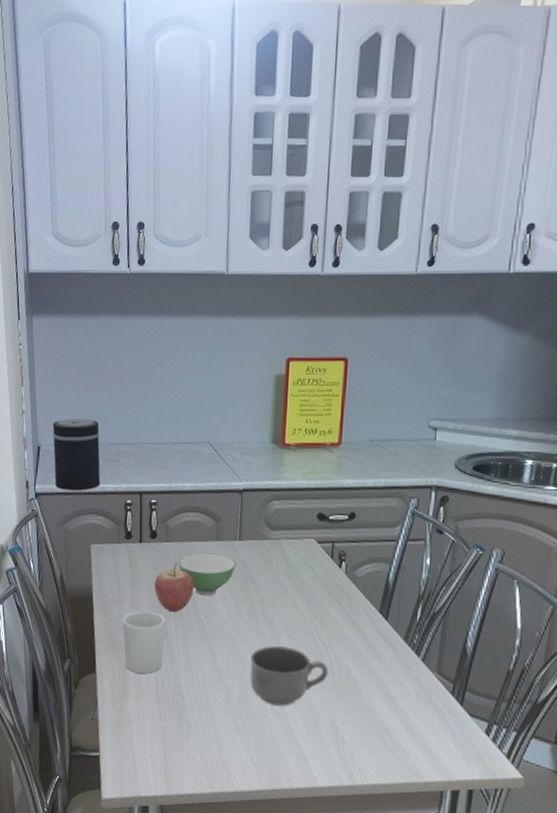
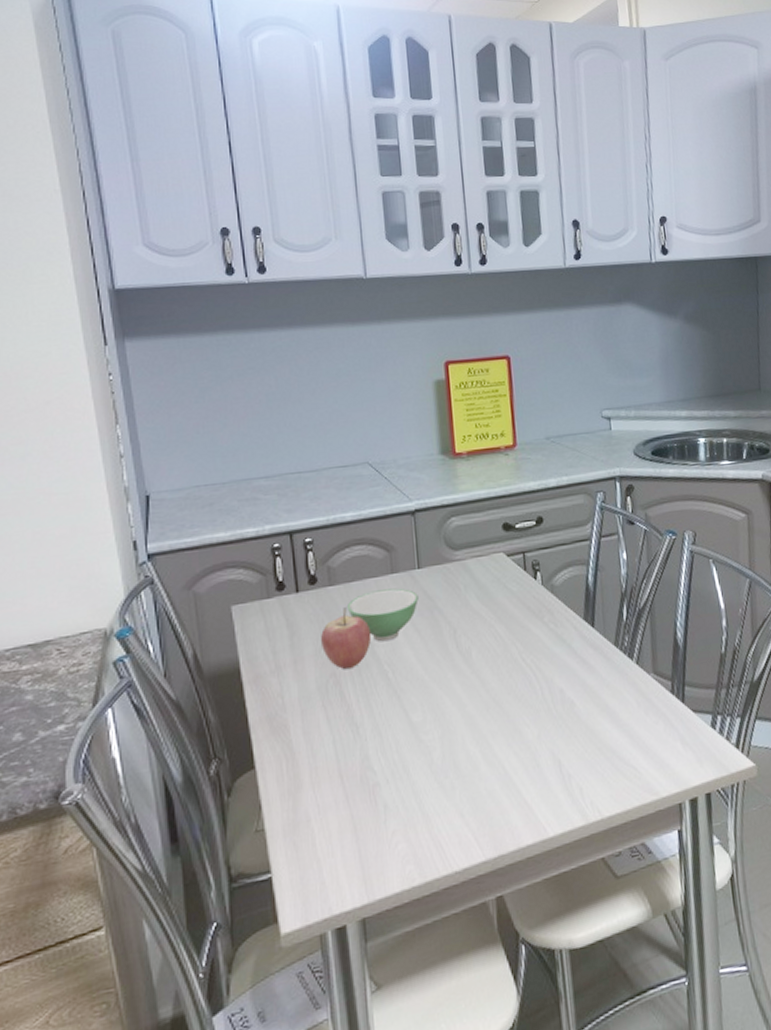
cylinder: present [52,418,101,491] -> none [163,453,237,544]
mug: present [122,610,166,674] -> none [283,673,343,756]
teacup: present [249,646,328,706] -> none [450,680,541,754]

